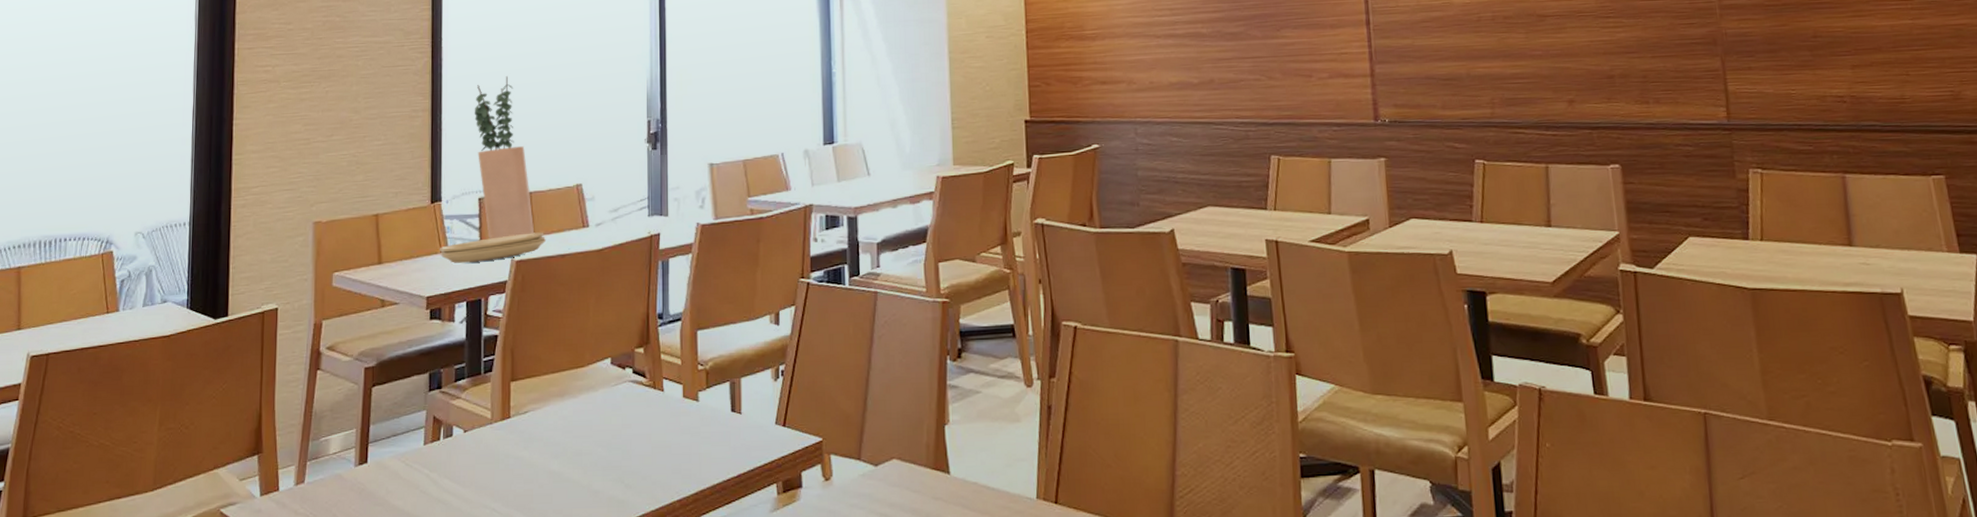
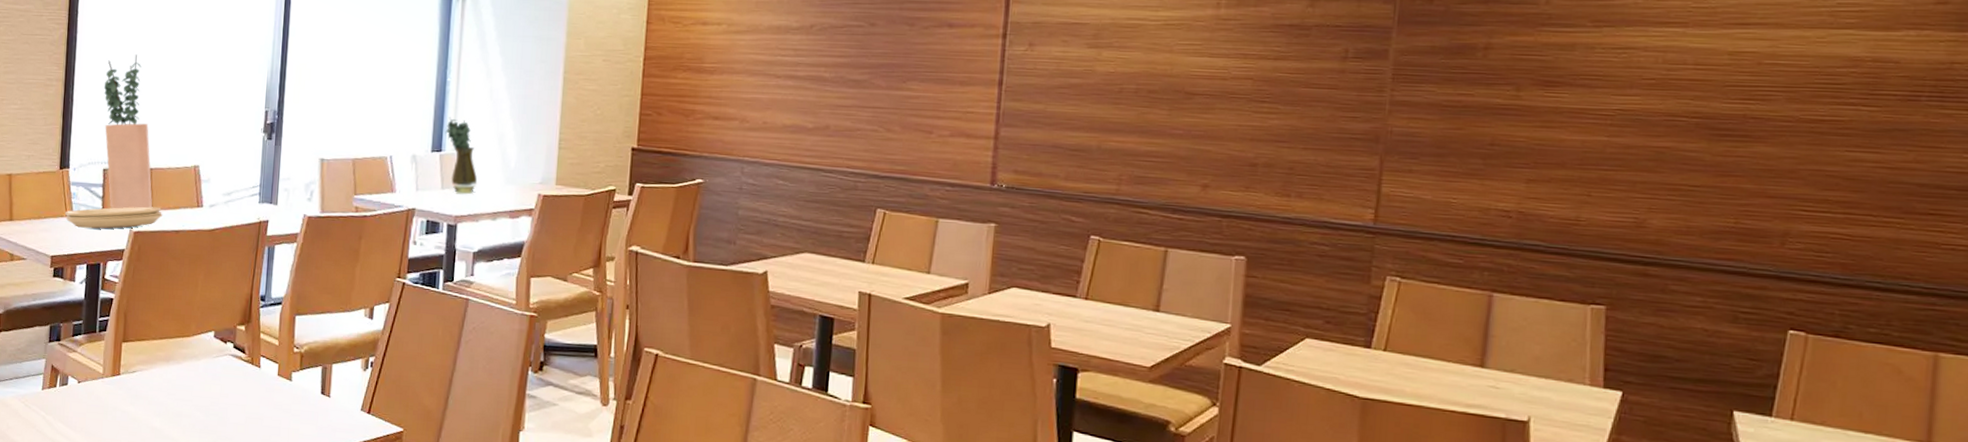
vase: none [836,108,874,185] -> present [445,117,478,195]

